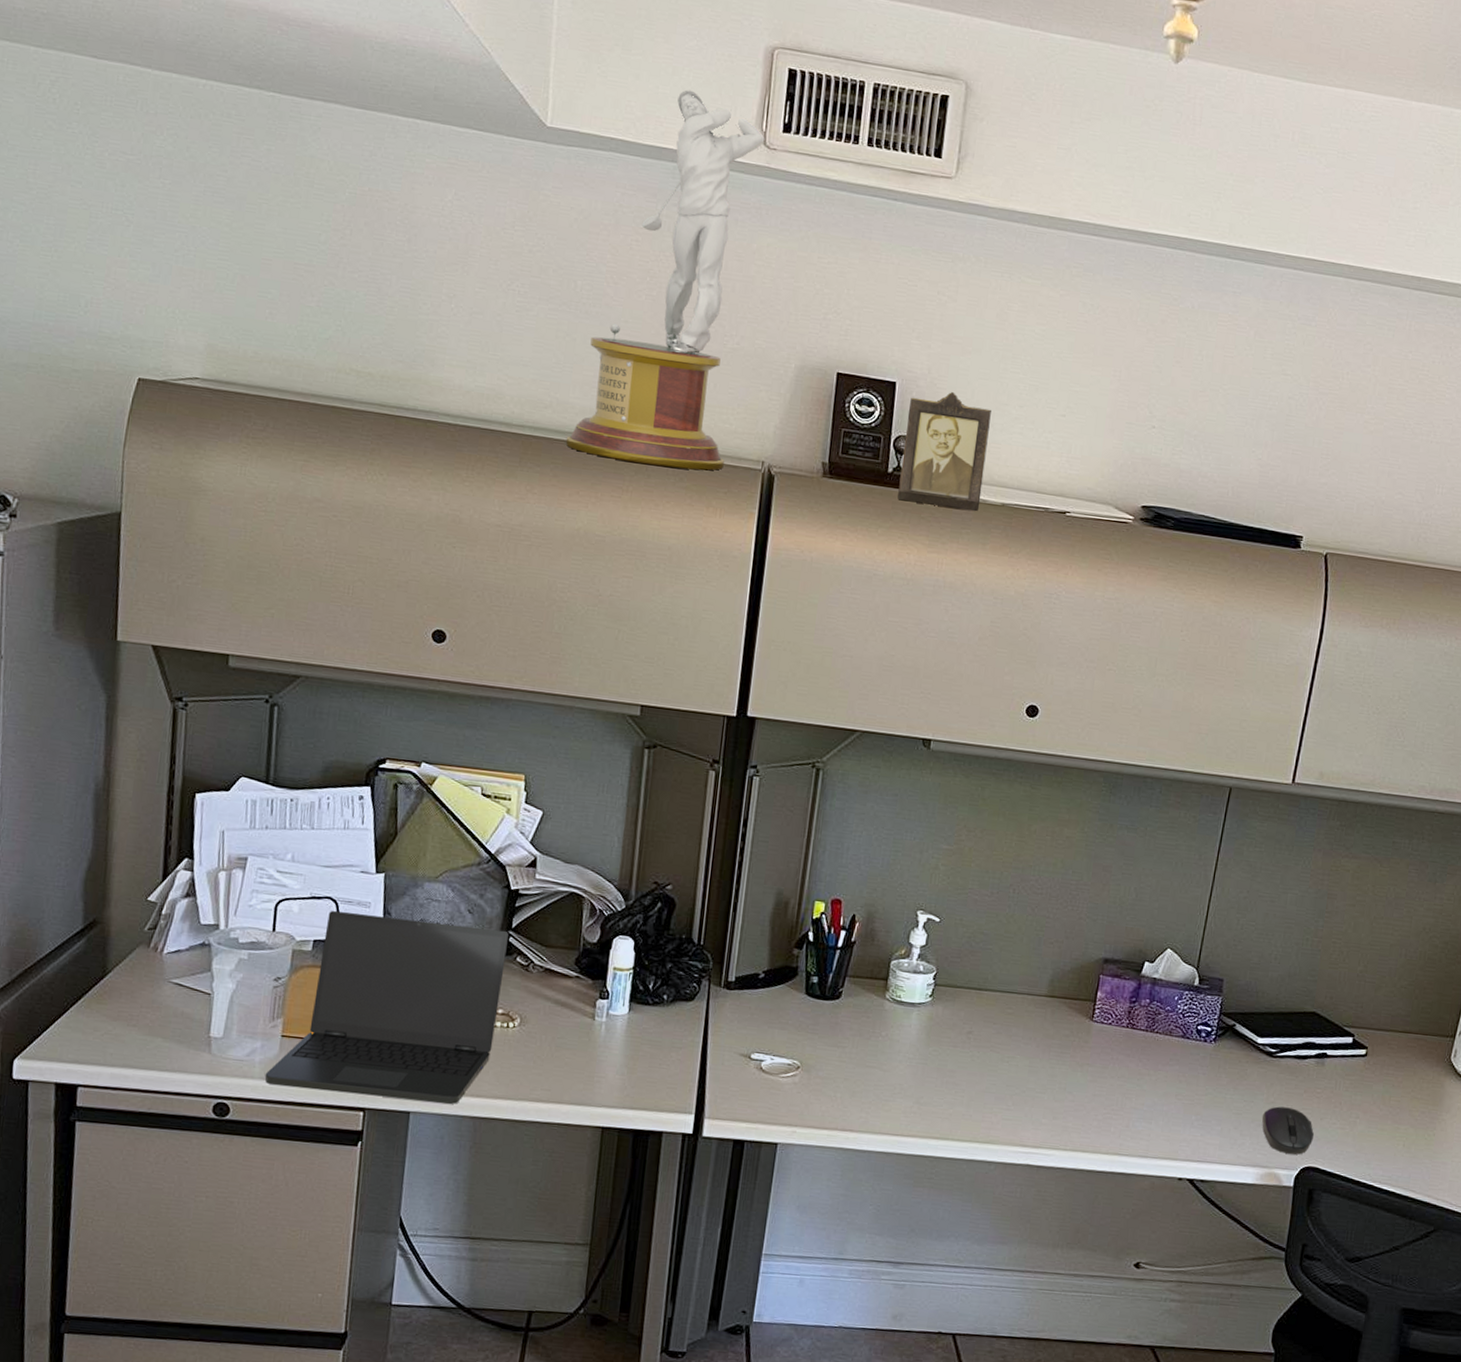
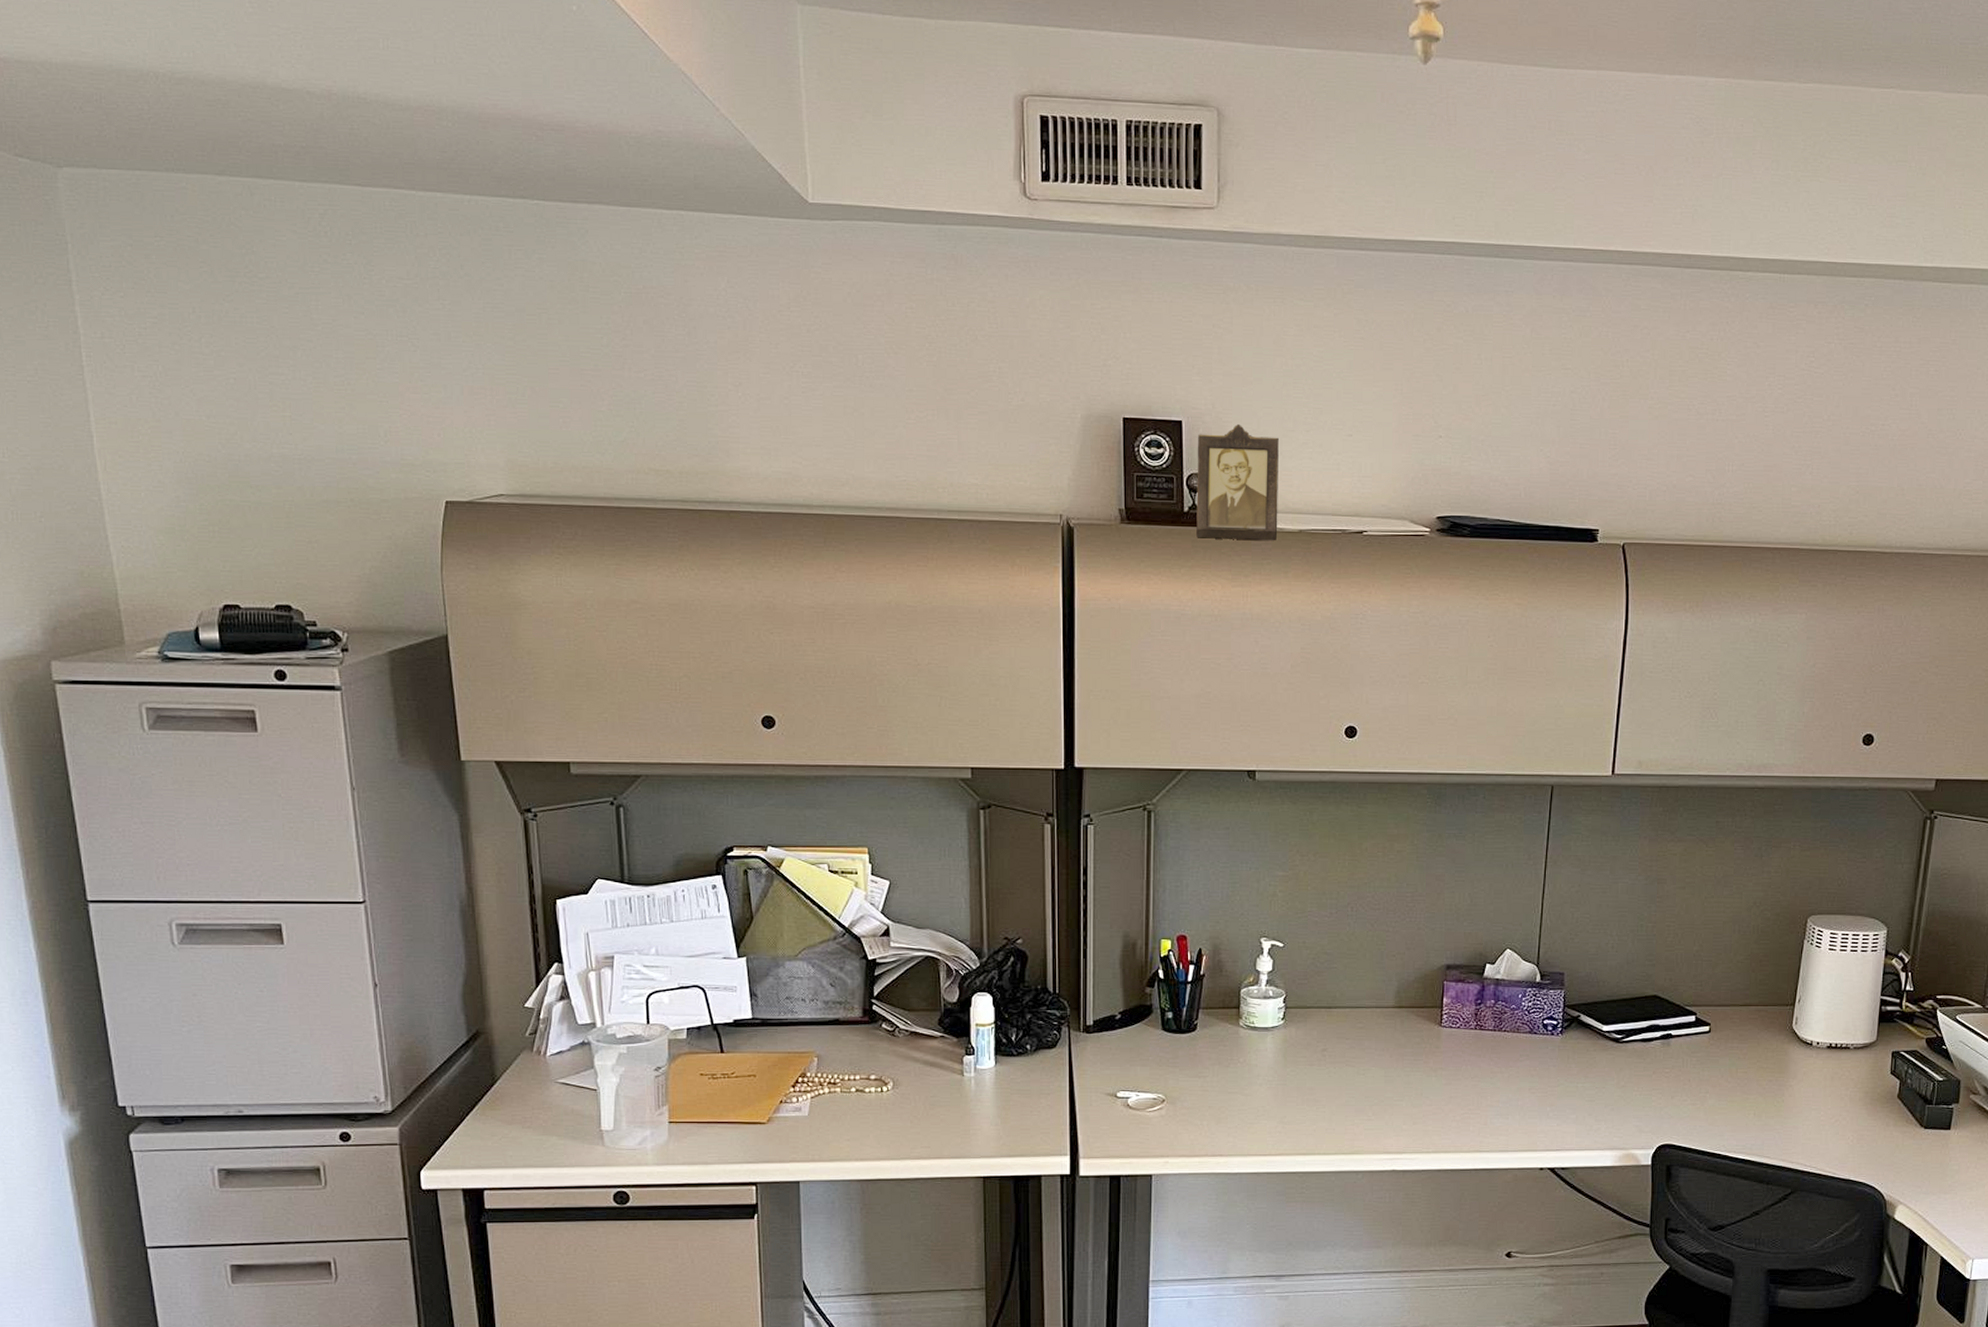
laptop: present [264,910,509,1104] -> none [658,997,872,1170]
trophy: present [565,89,765,471] -> none [866,149,1025,532]
computer mouse: present [1261,1106,1314,1155] -> none [1614,1090,1666,1134]

